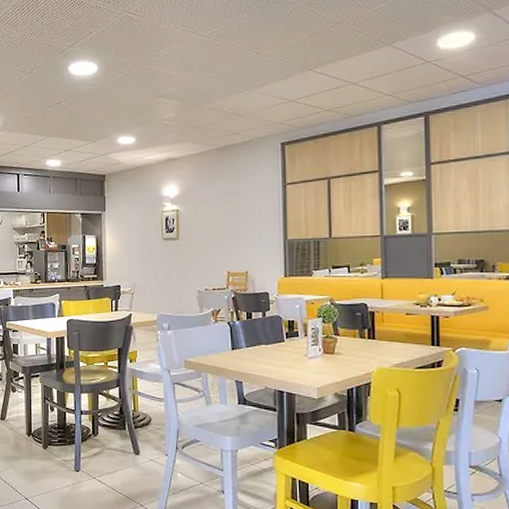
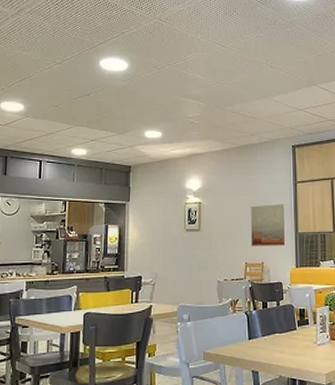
wall art: none [234,209,272,255] -> present [251,204,285,246]

